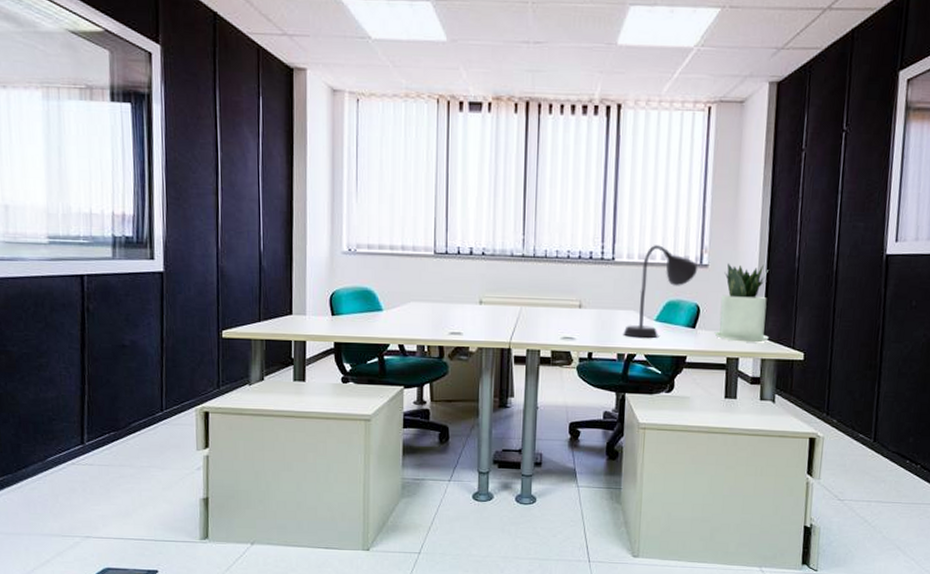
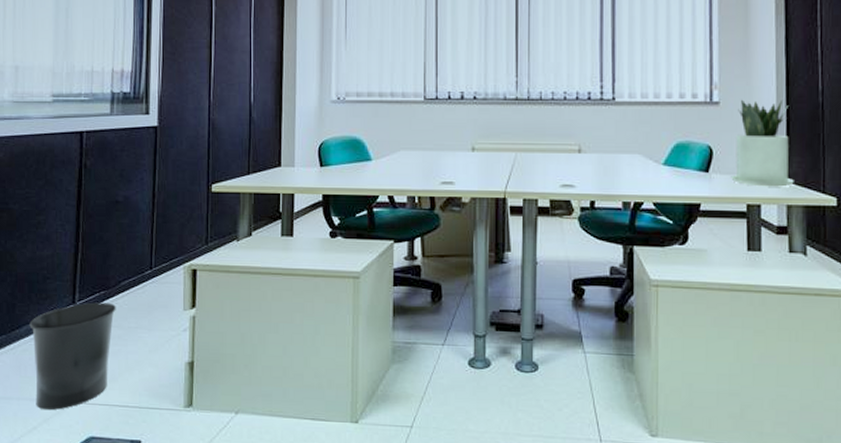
waste bin: none [36,442,127,544] -> present [29,302,116,410]
desk lamp: present [623,245,698,339] -> none [628,83,708,185]

